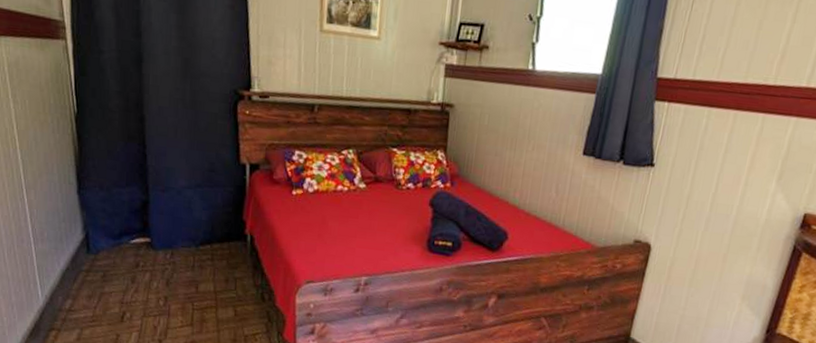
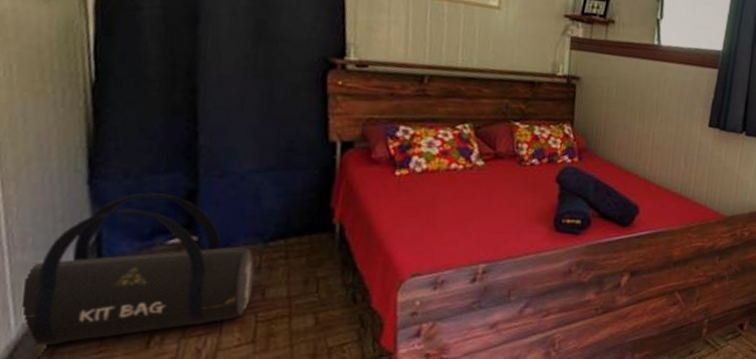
duffel bag: none [45,202,191,313] -> present [22,193,255,347]

